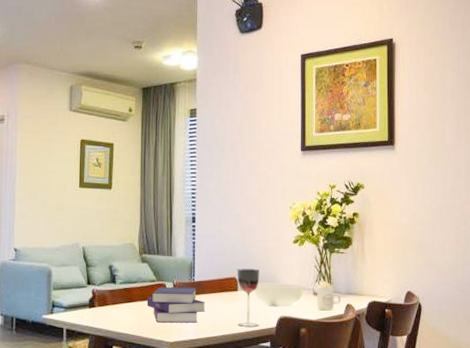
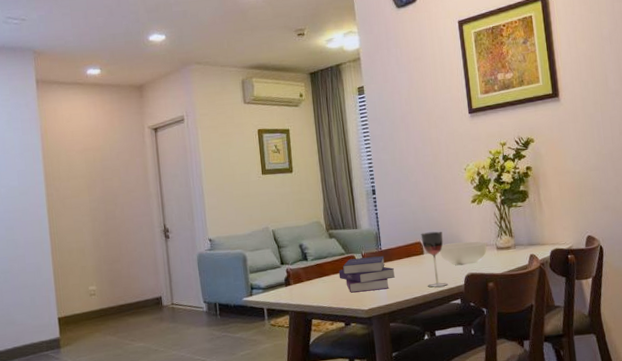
mug: present [317,288,340,311] -> none [500,241,524,264]

